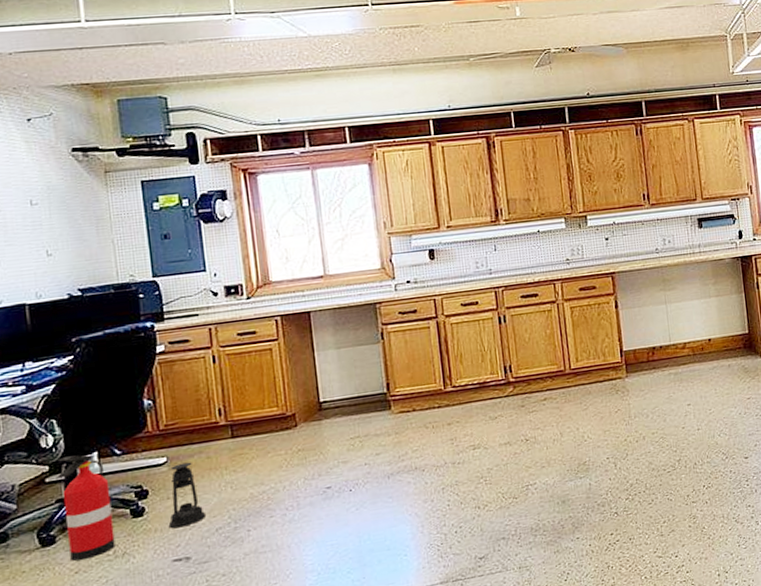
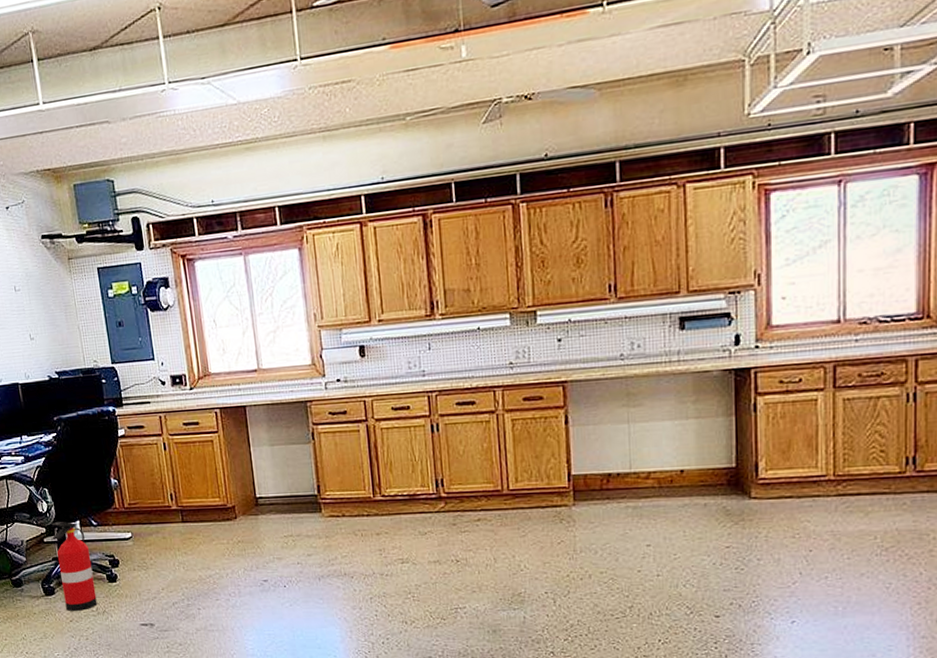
lantern: present [168,462,207,529] -> none [135,540,165,597]

